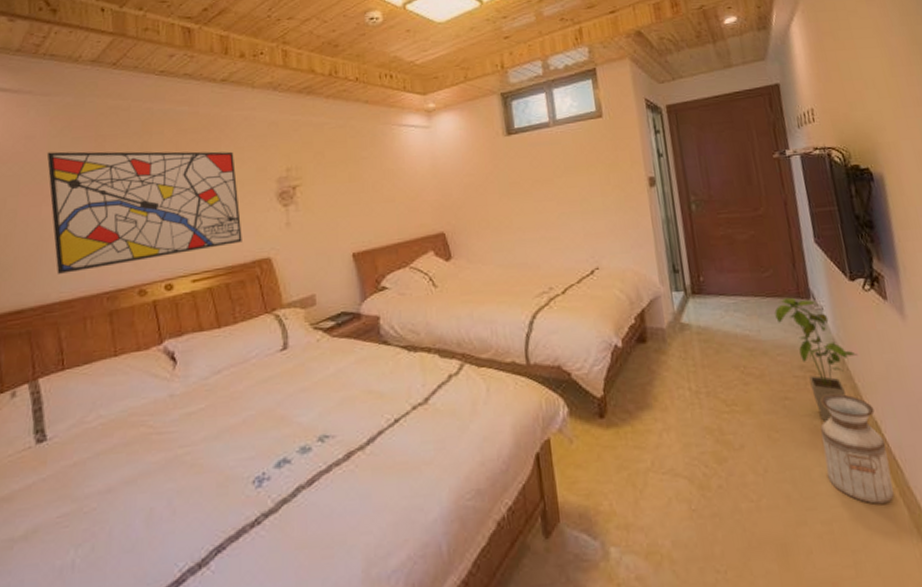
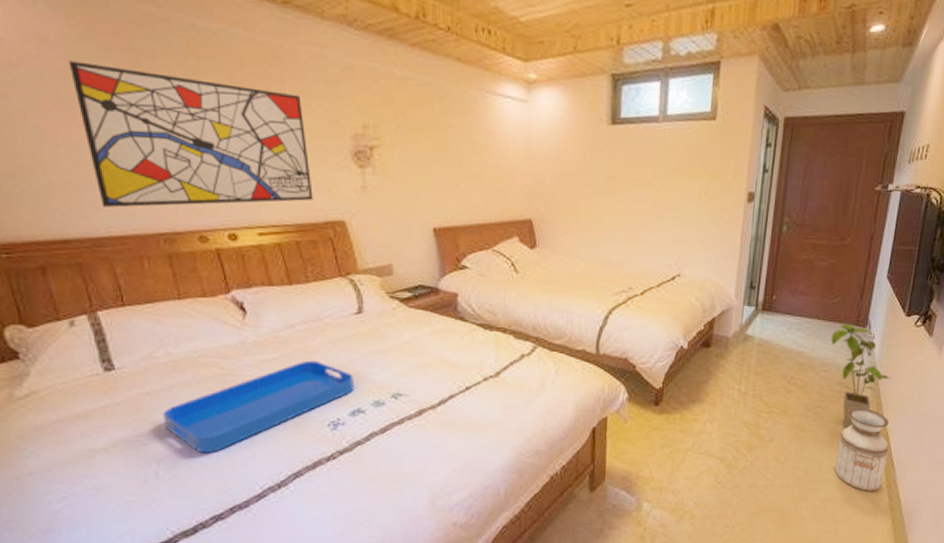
serving tray: none [86,406,281,532] -> present [162,360,355,454]

